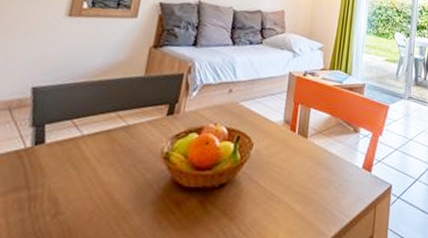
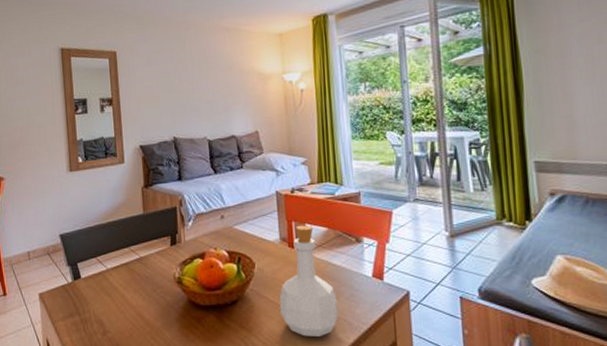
bottle: none [268,109,327,228] -> present [279,225,338,337]

